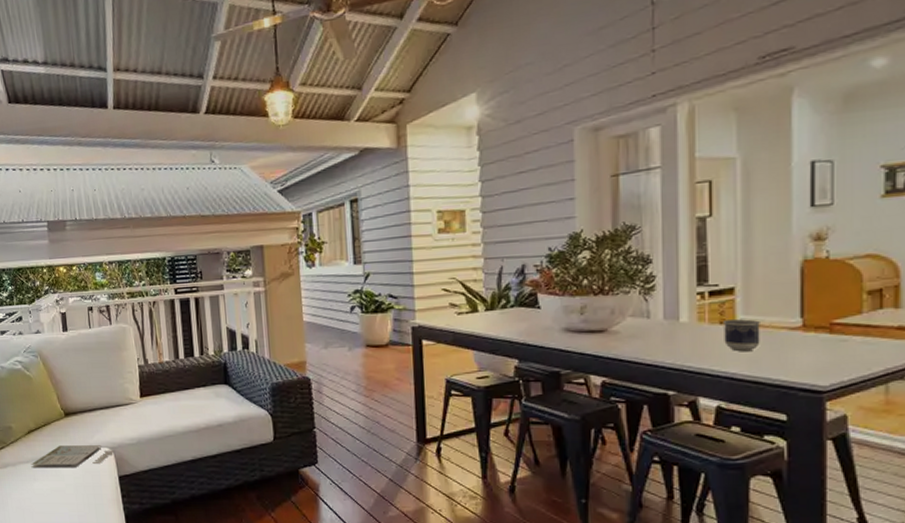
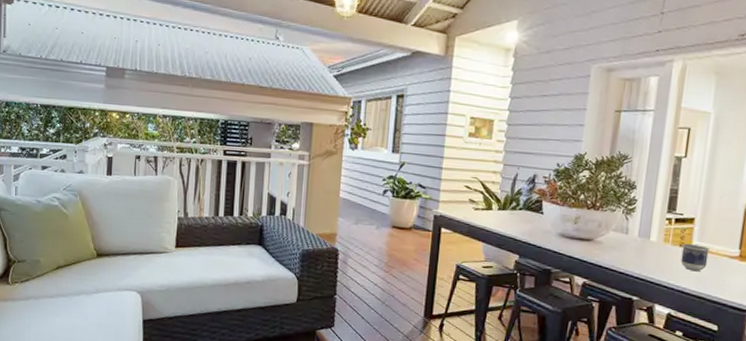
magazine: present [31,445,114,467] -> none [55,284,142,307]

